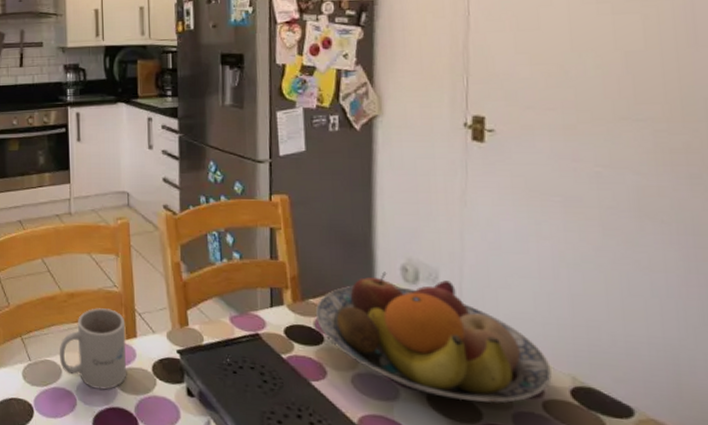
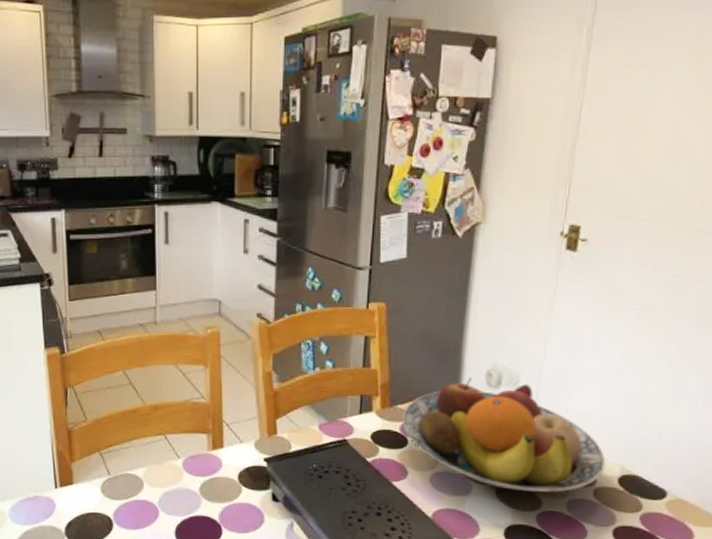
mug: present [59,308,126,390] -> none [141,420,211,500]

